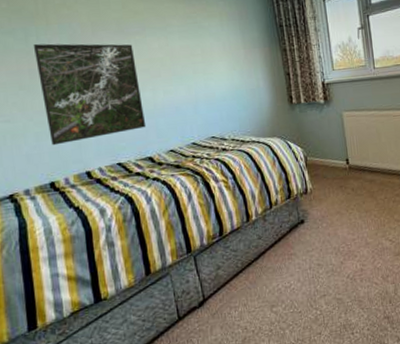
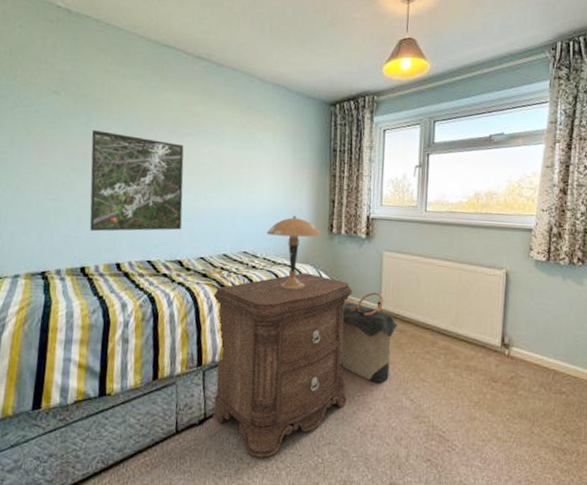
nightstand: none [190,145,333,324] -> present [212,273,353,458]
table lamp: none [230,93,282,165] -> present [266,215,321,290]
laundry hamper: none [315,150,368,232] -> present [340,292,399,383]

